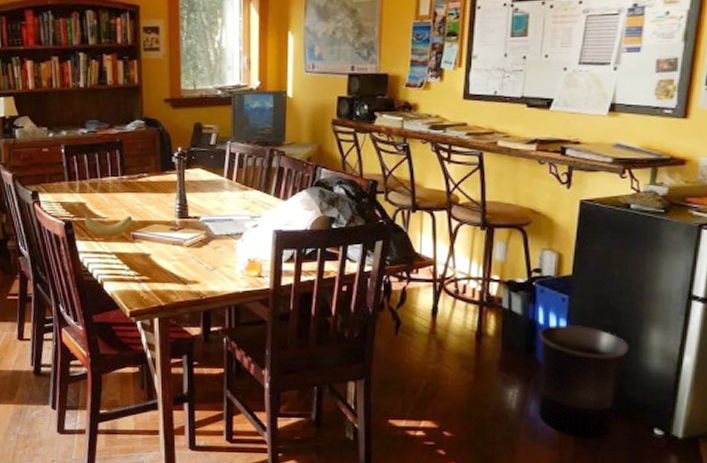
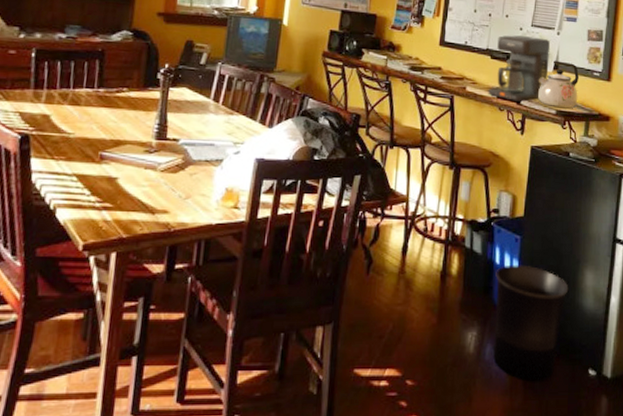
fruit: present [82,205,133,237] -> none [45,118,104,156]
coffee maker: none [524,76,604,152] -> present [488,35,550,102]
kettle: none [587,101,643,156] -> present [537,60,579,109]

